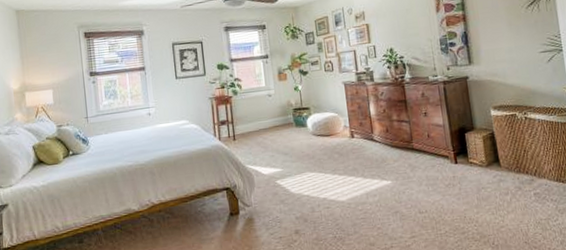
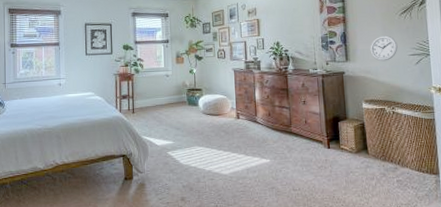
wall clock: none [495,32,527,62] -> present [370,35,398,62]

